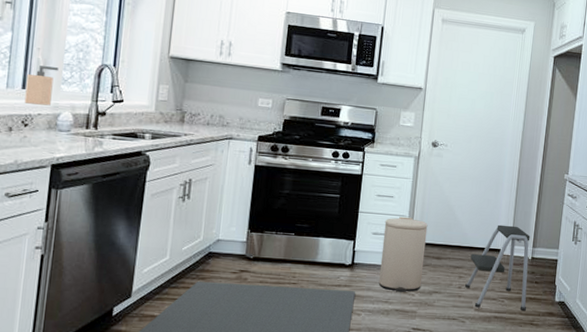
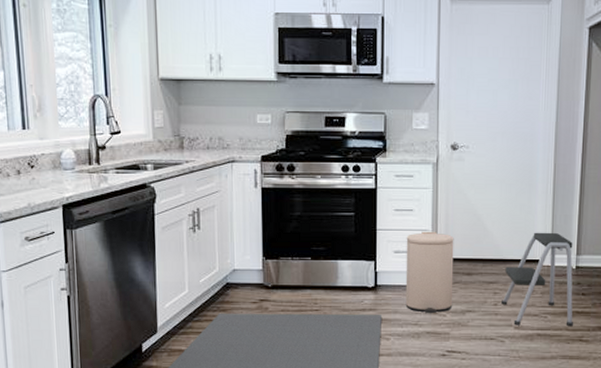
soap dispenser: present [24,66,59,106] -> none [25,103,54,144]

